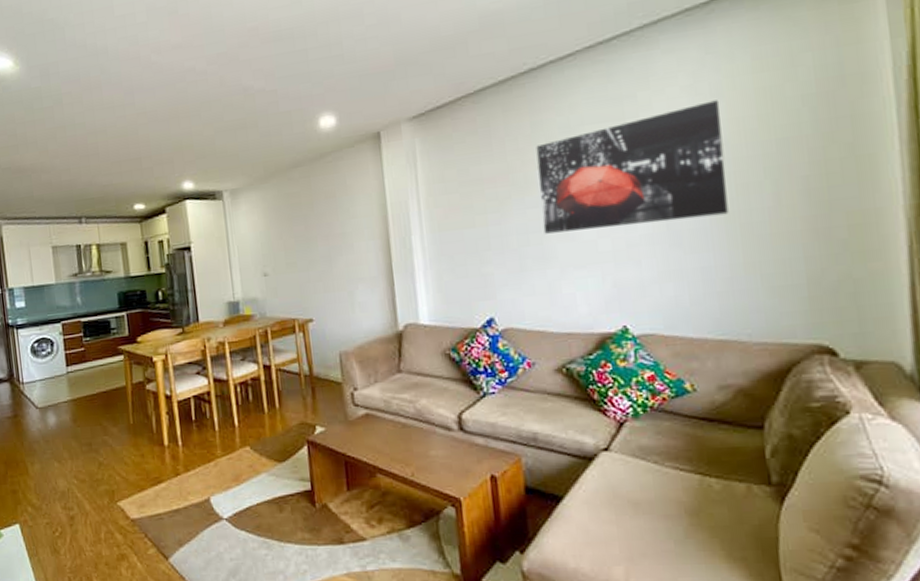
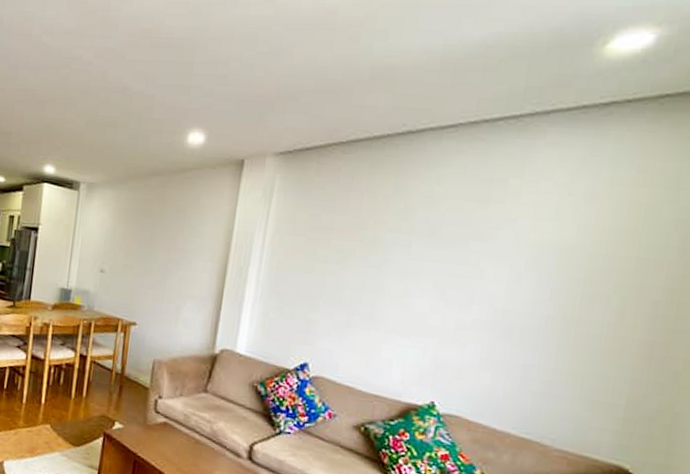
wall art: present [536,100,729,234] -> none [378,204,591,320]

